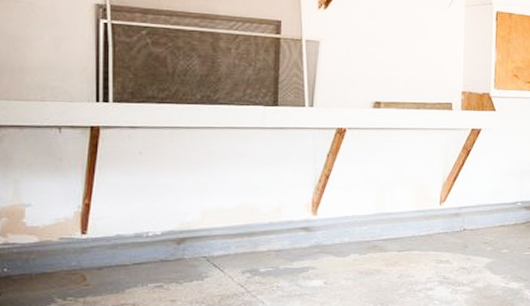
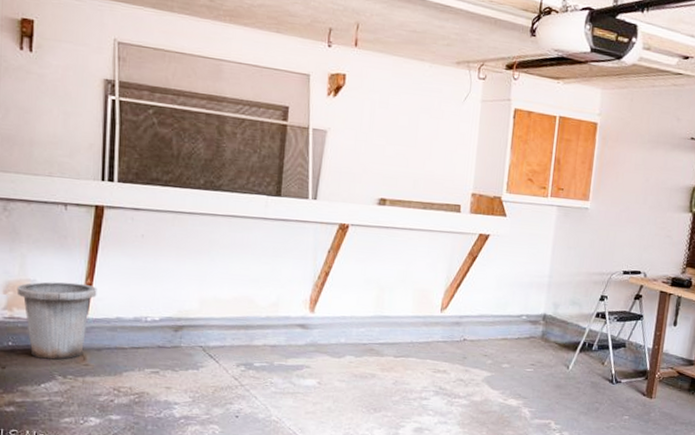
trash can: none [11,204,96,283] -> present [16,281,97,360]

